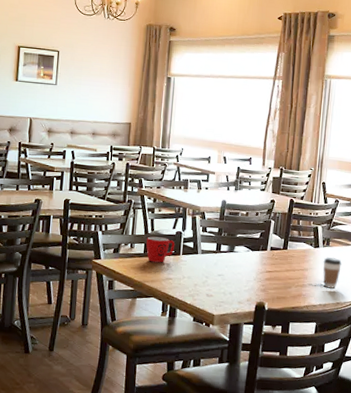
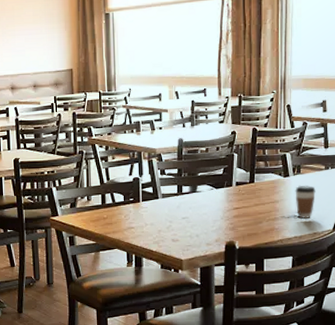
mug: present [146,236,175,263] -> none [102,186,134,213]

